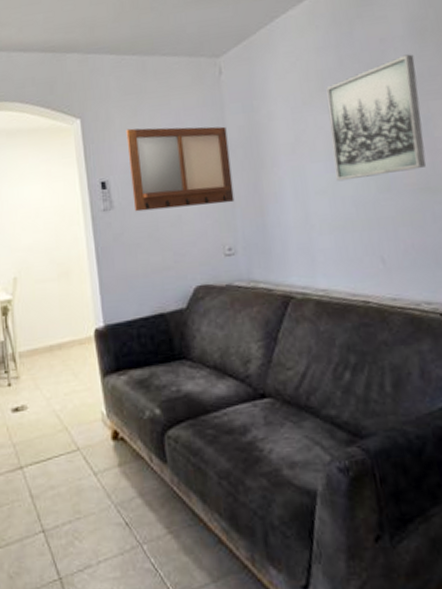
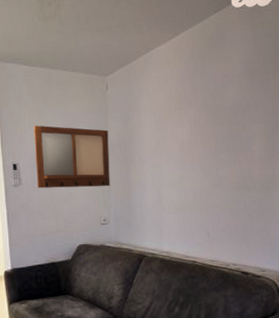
wall art: present [326,54,427,182] -> none [182,88,246,177]

